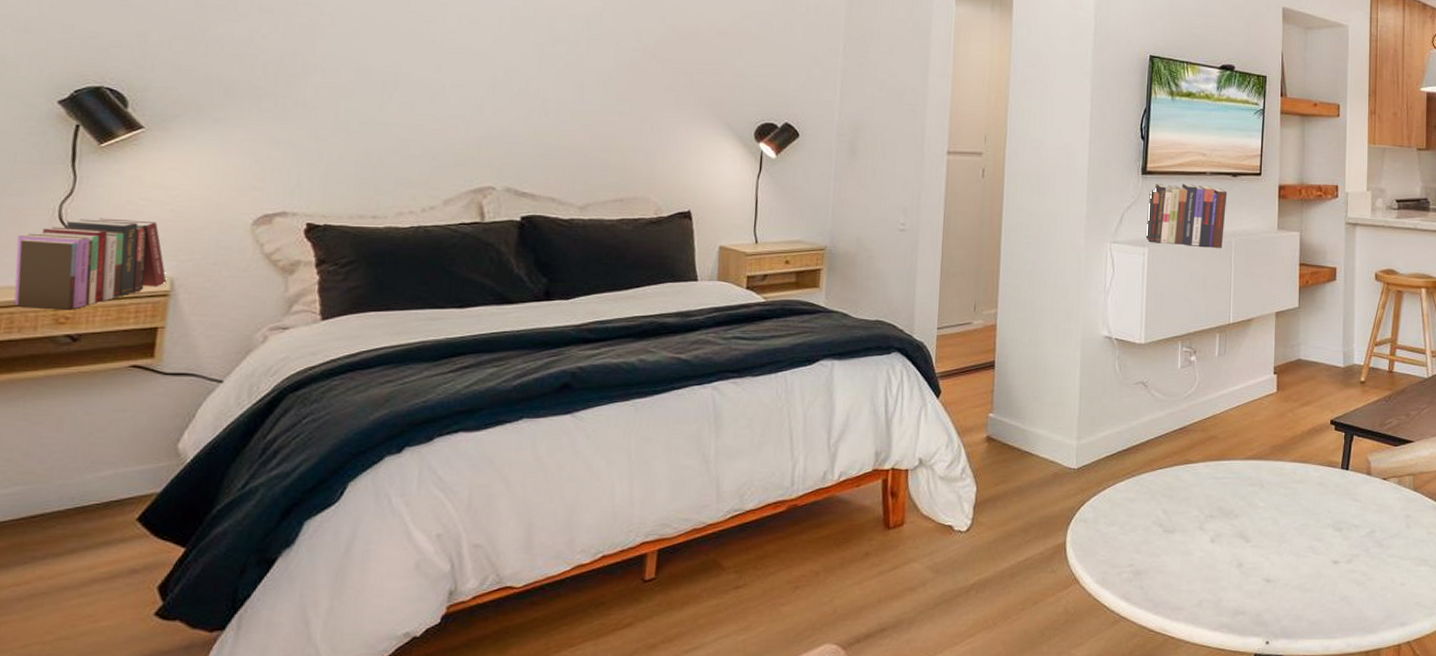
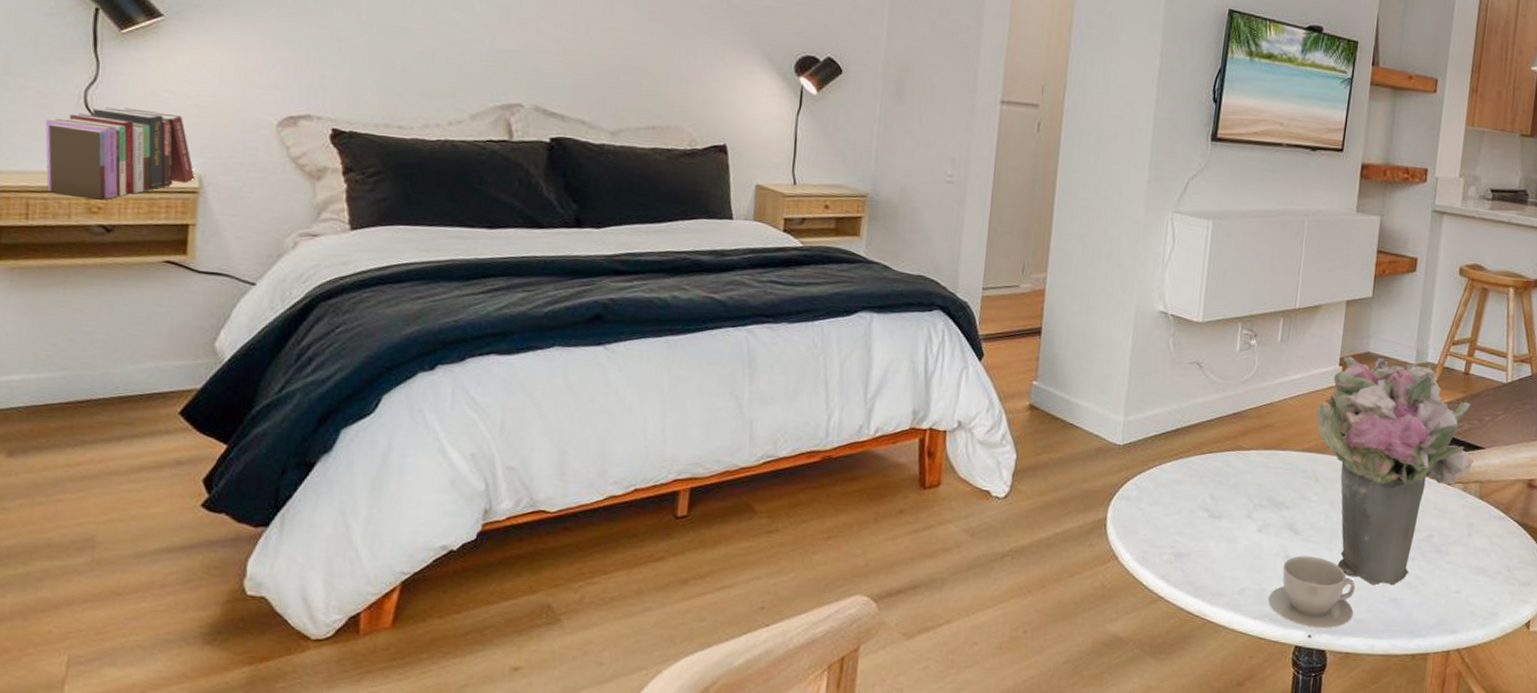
books: present [1145,183,1228,248] -> none [1211,151,1304,227]
teacup: none [1225,562,1307,634] -> present [1268,556,1355,629]
flower bouquet: none [1255,363,1406,585] -> present [1315,356,1474,585]

